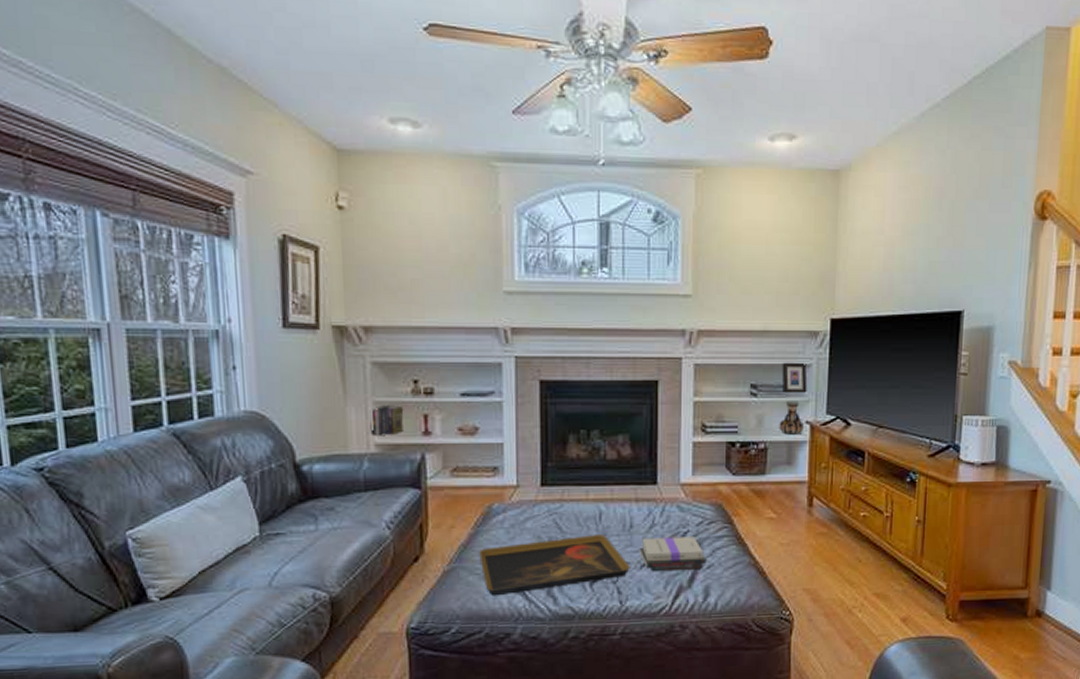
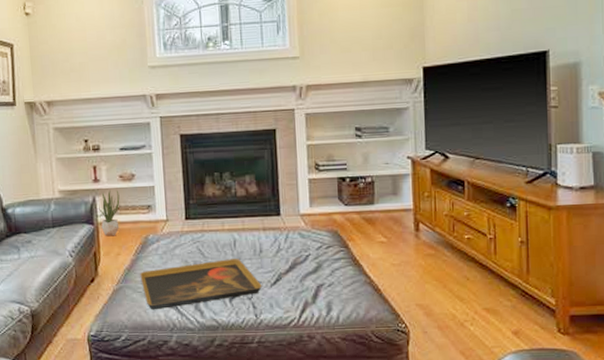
books: present [370,405,403,435] -> none [54,160,79,184]
potted plant: none [429,445,458,505] -> present [99,189,120,237]
books: present [639,537,706,572] -> none [269,259,327,290]
decorative vase: present [779,402,803,435] -> none [383,141,405,169]
picture frame: present [782,364,807,394] -> none [382,107,406,134]

